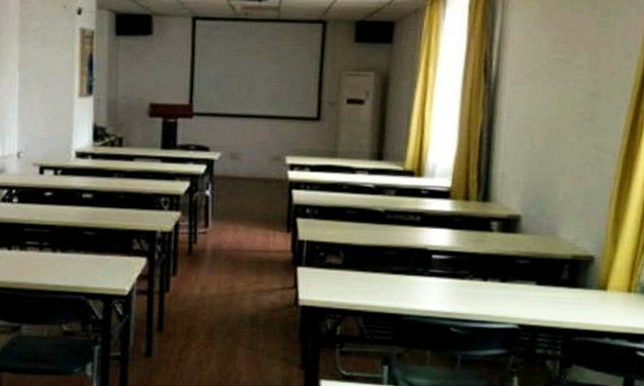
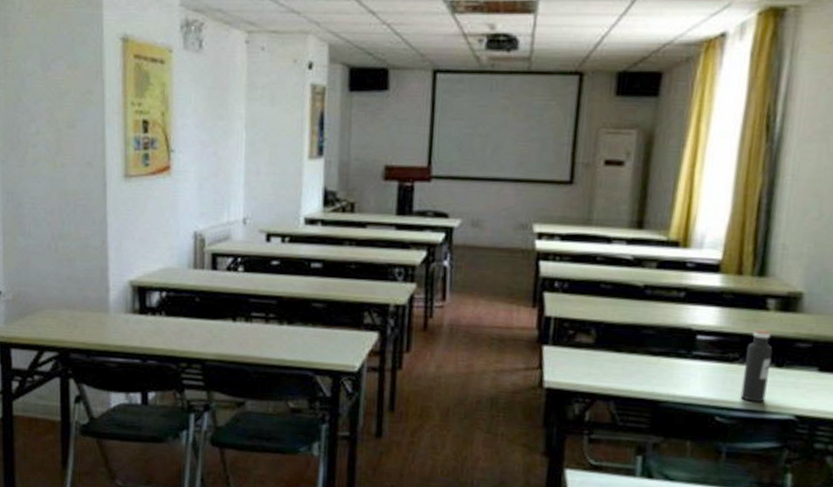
water bottle: none [471,248,497,314] -> present [740,329,773,402]

